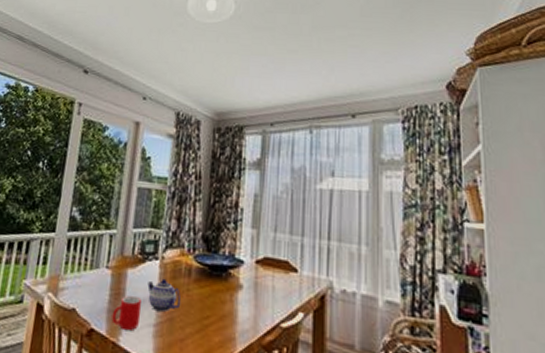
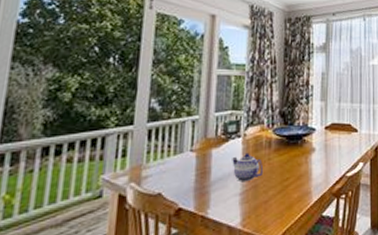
cup: present [111,296,141,331] -> none [199,173,227,204]

